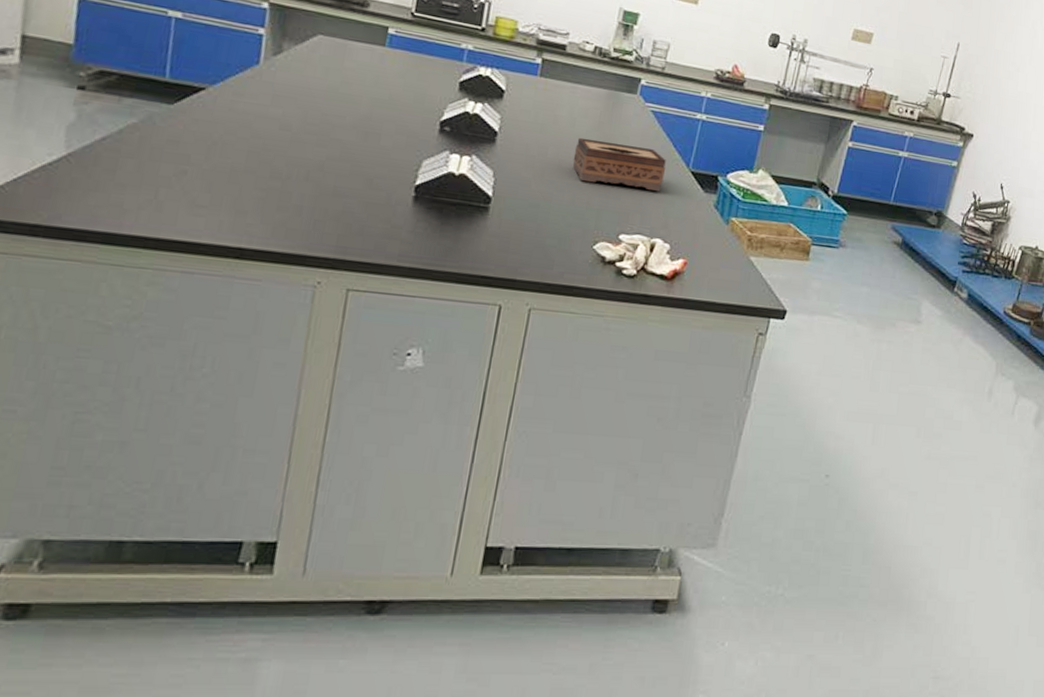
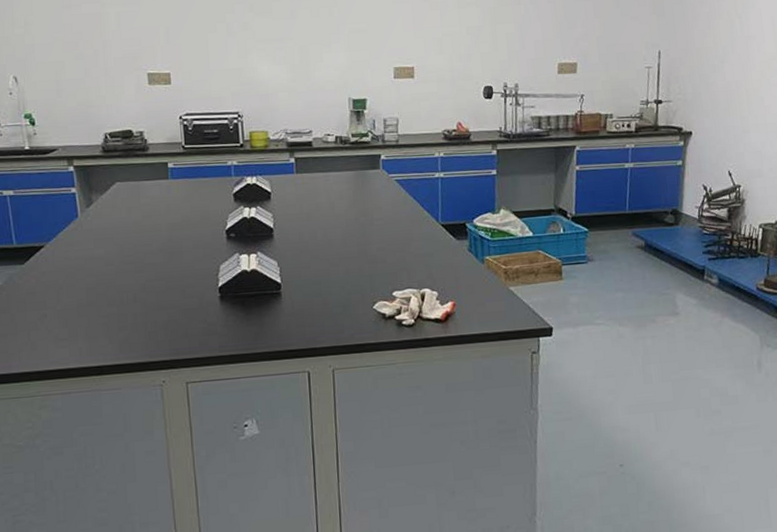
tissue box: present [573,137,666,191] -> none [338,213,420,254]

